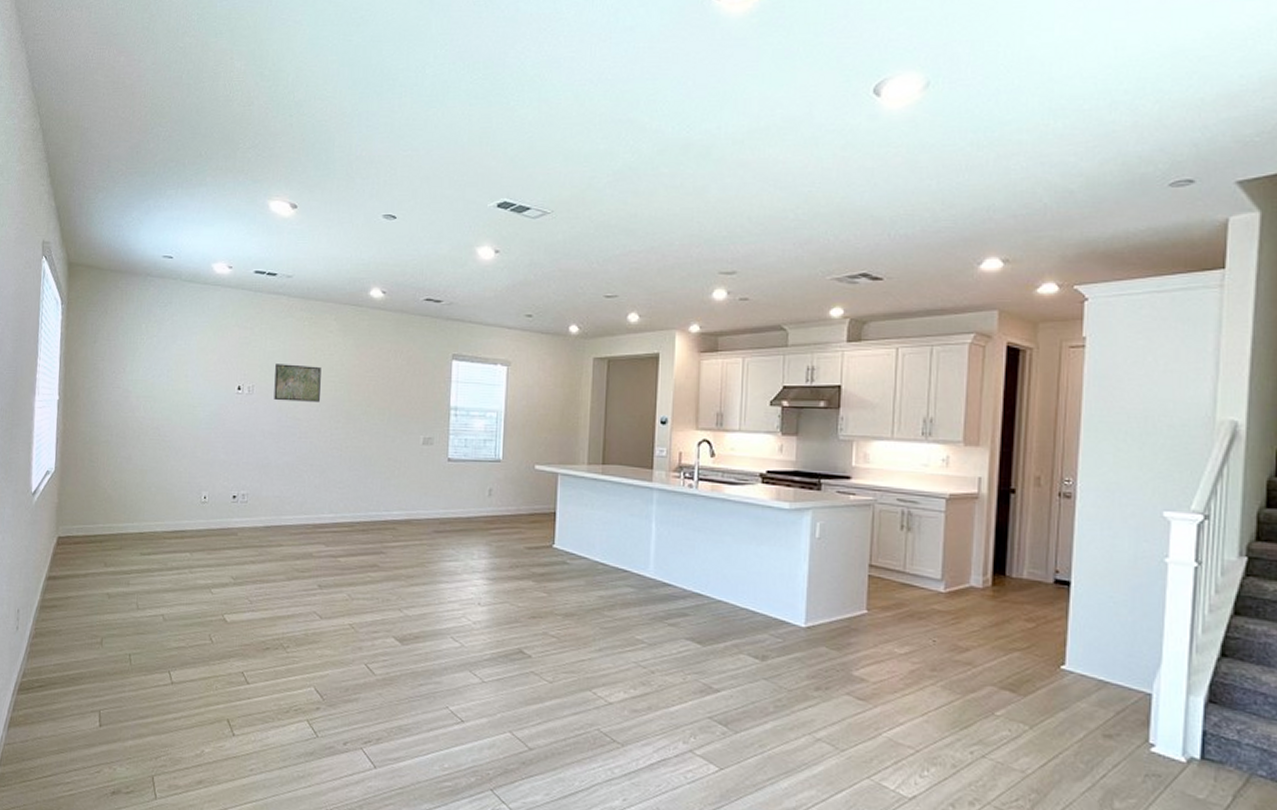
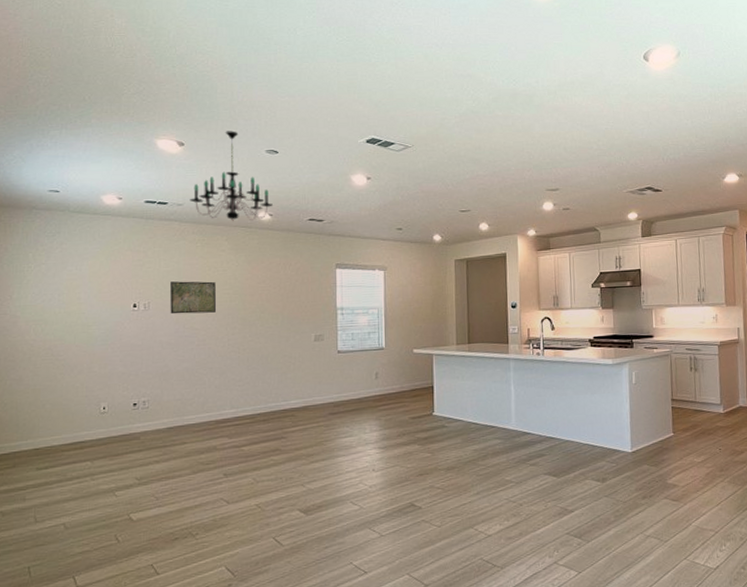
chandelier: none [299,191,387,299] -> present [190,131,273,221]

